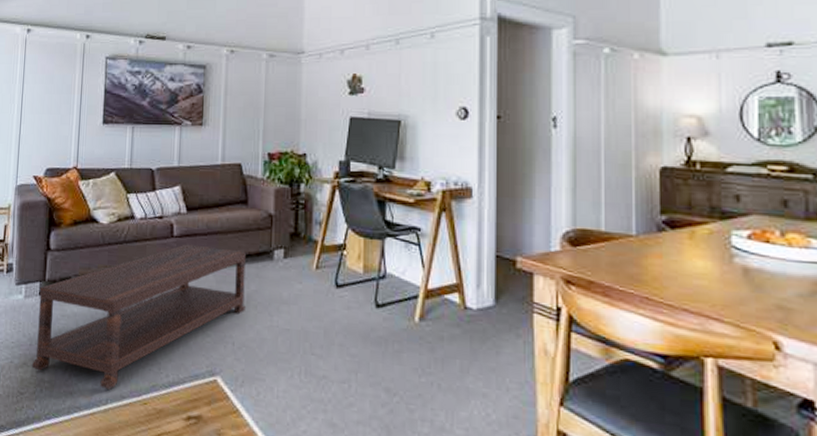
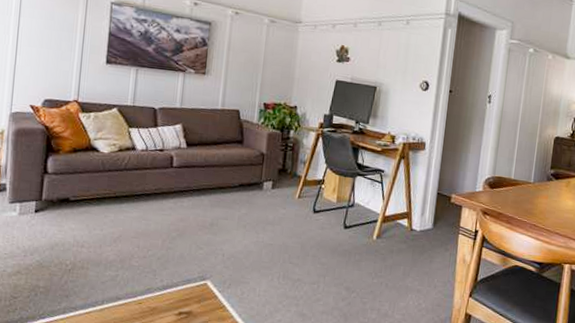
coffee table: present [31,244,246,389] -> none [26,173,239,293]

